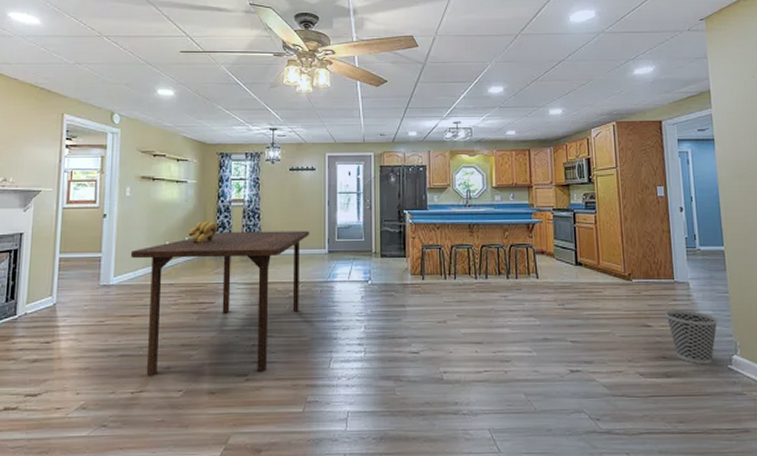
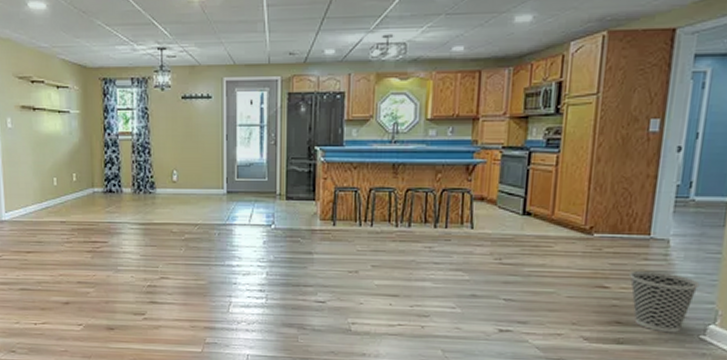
dining table: present [130,230,310,376] -> none [18,168,207,313]
banana bunch: present [188,221,218,244] -> none [75,156,107,181]

